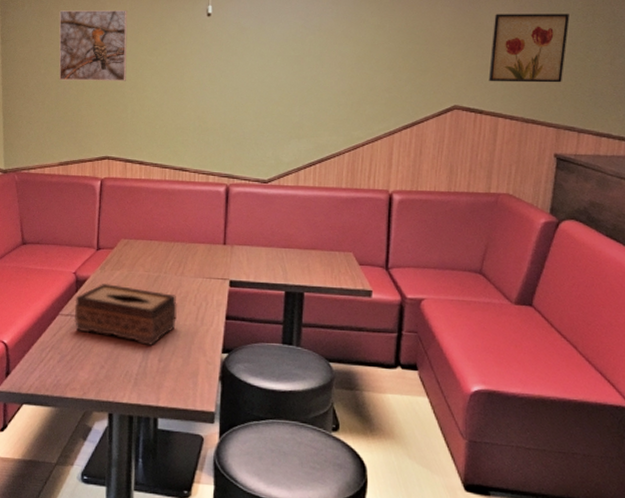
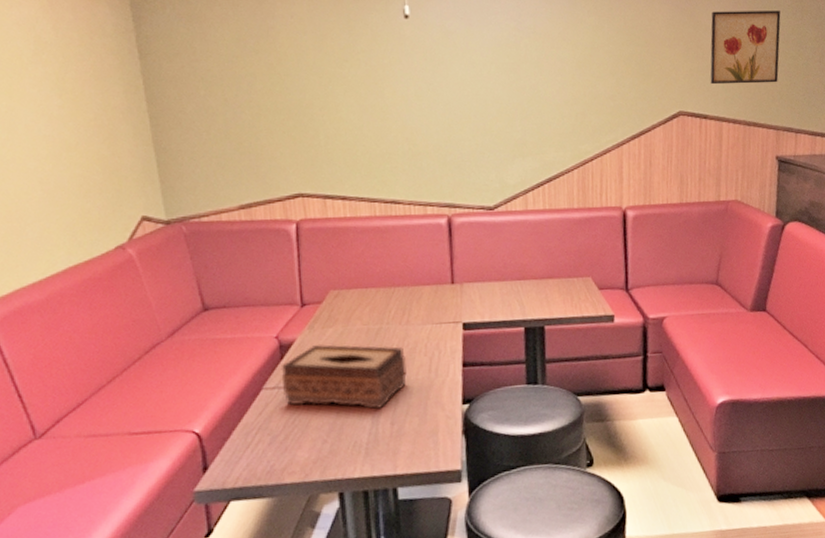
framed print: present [59,10,128,81] -> none [215,12,313,103]

